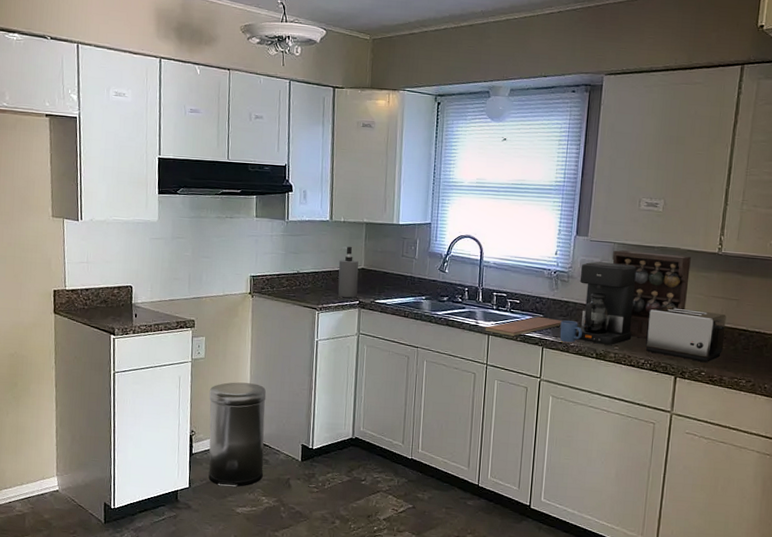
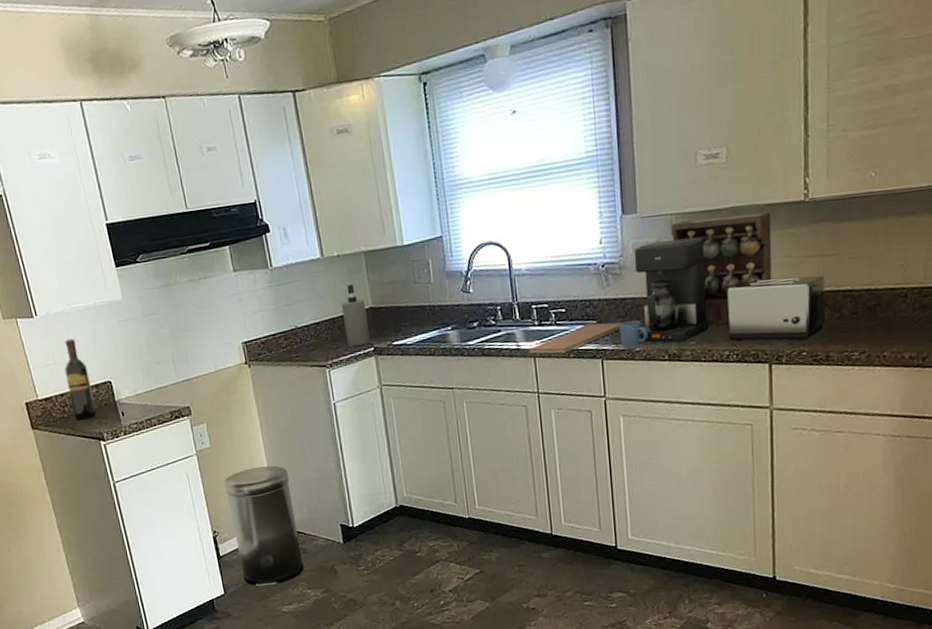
wine bottle: none [93,244,115,314] -> present [64,338,97,420]

